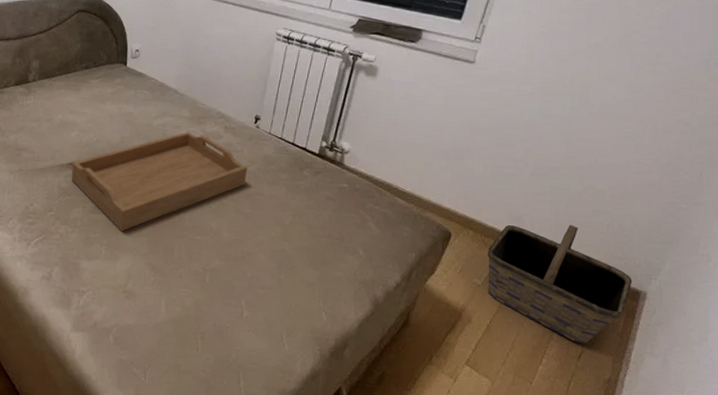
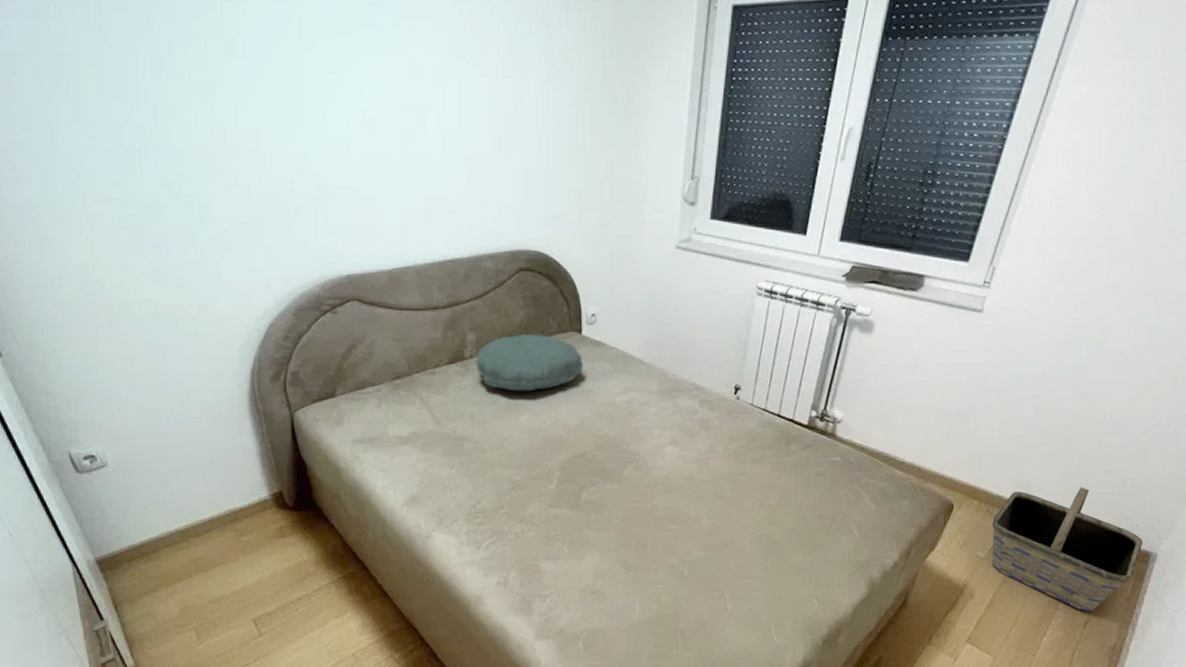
pillow: none [37,63,127,112] -> present [475,334,584,392]
serving tray: present [71,132,248,232] -> none [523,408,728,526]

